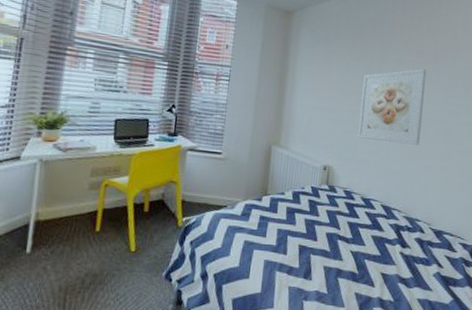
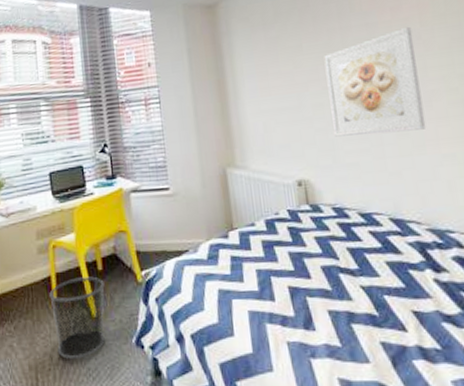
waste bin: none [90,215,148,285] -> present [49,276,105,359]

